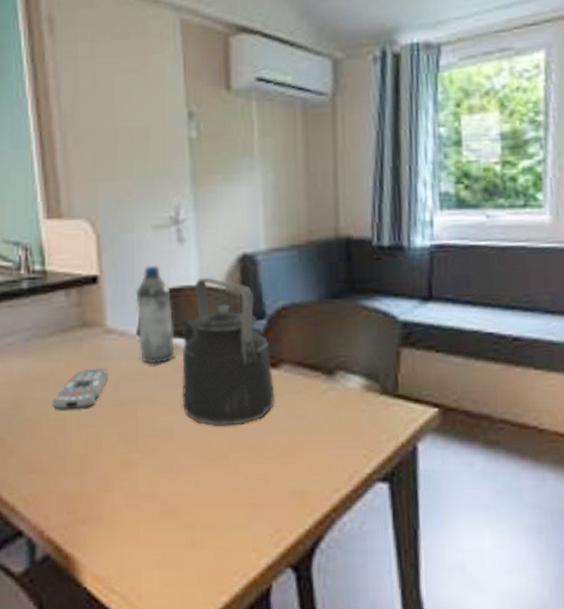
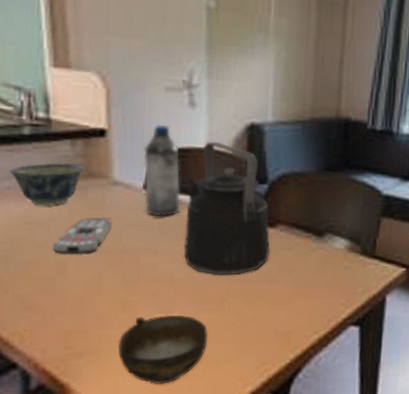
bowl: none [10,313,80,360] -> present [9,162,85,205]
cup: none [120,474,215,555] -> present [118,315,208,384]

